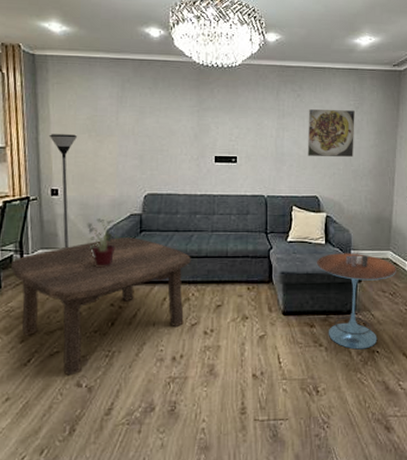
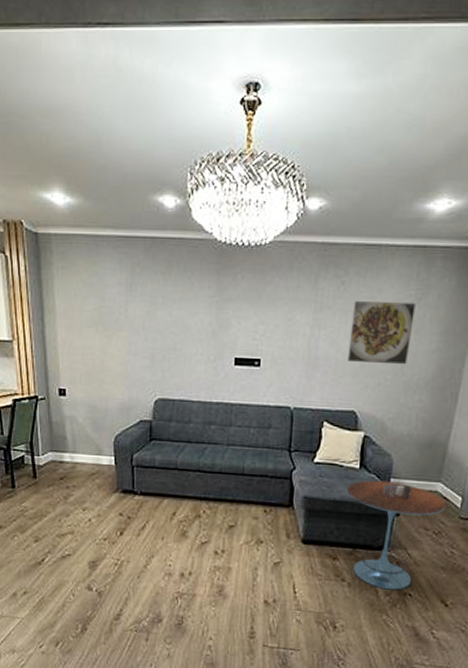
coffee table: present [11,237,191,377] -> none [23,445,204,580]
floor lamp: present [48,134,78,249] -> none [55,327,85,453]
potted plant: present [87,218,120,268] -> none [95,423,129,476]

